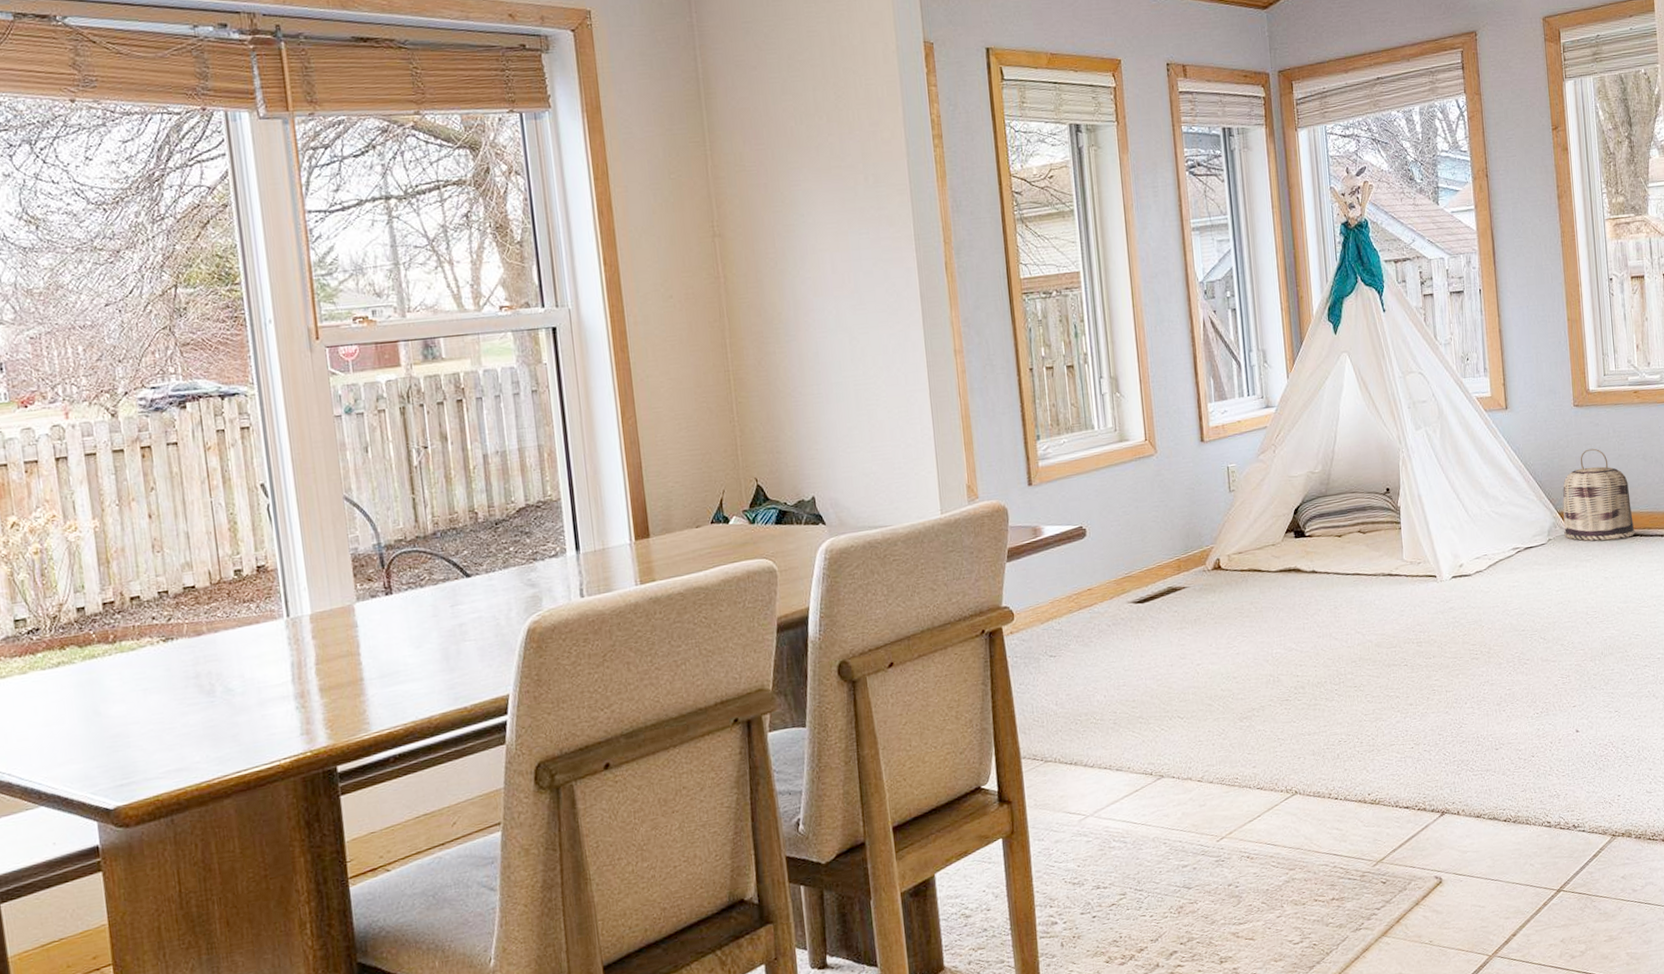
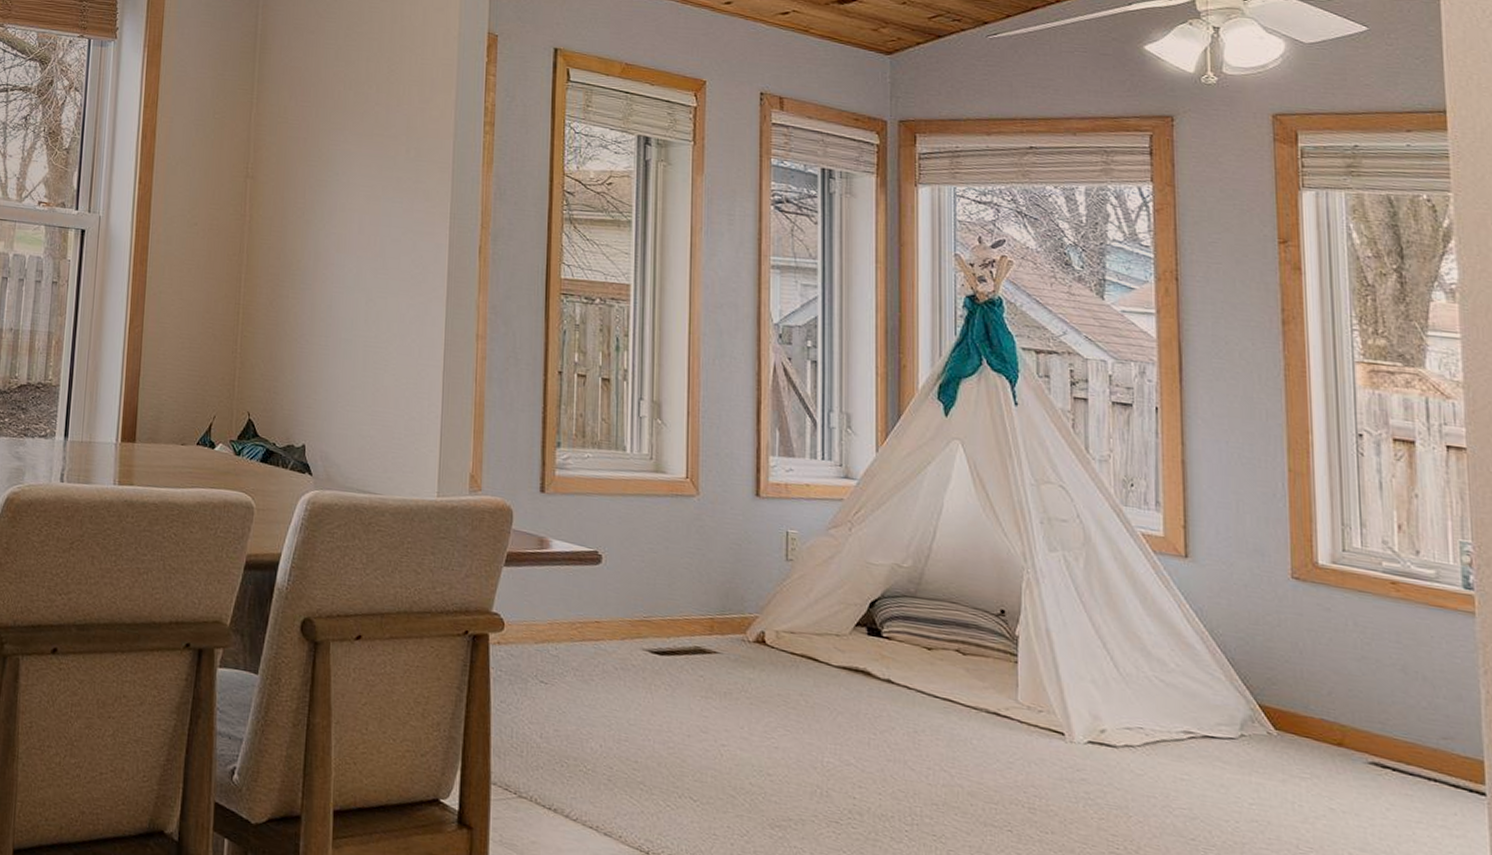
basket: present [1563,448,1635,542] -> none [1266,636,1384,767]

